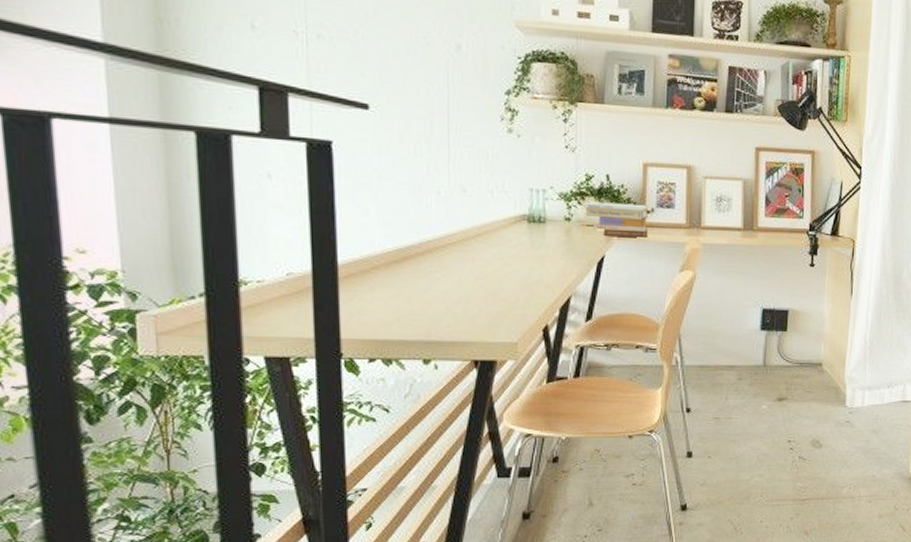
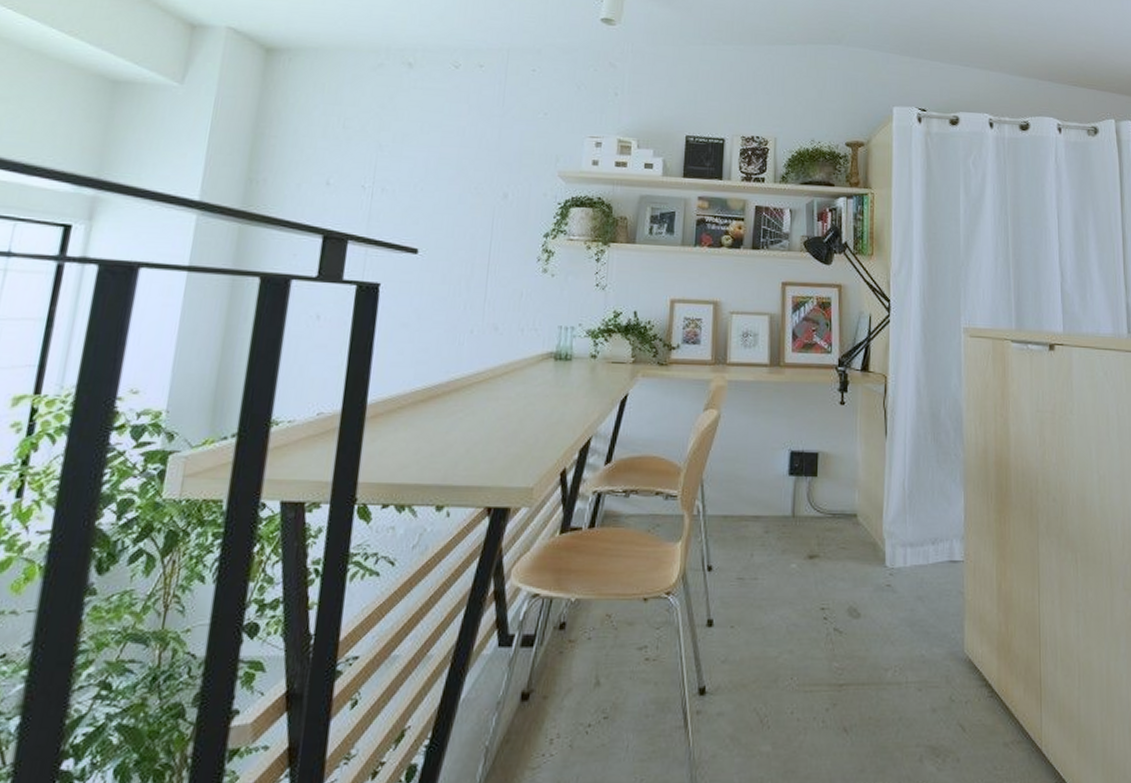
books: present [582,201,648,239] -> none [609,338,673,376]

